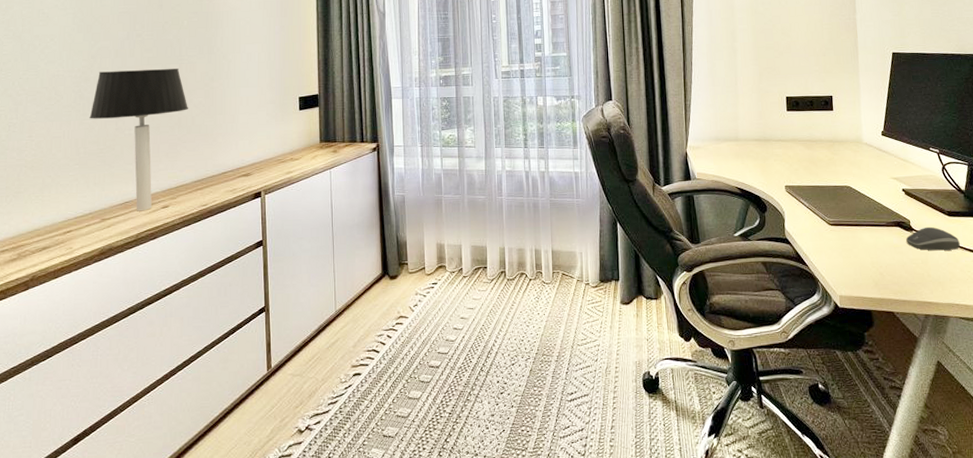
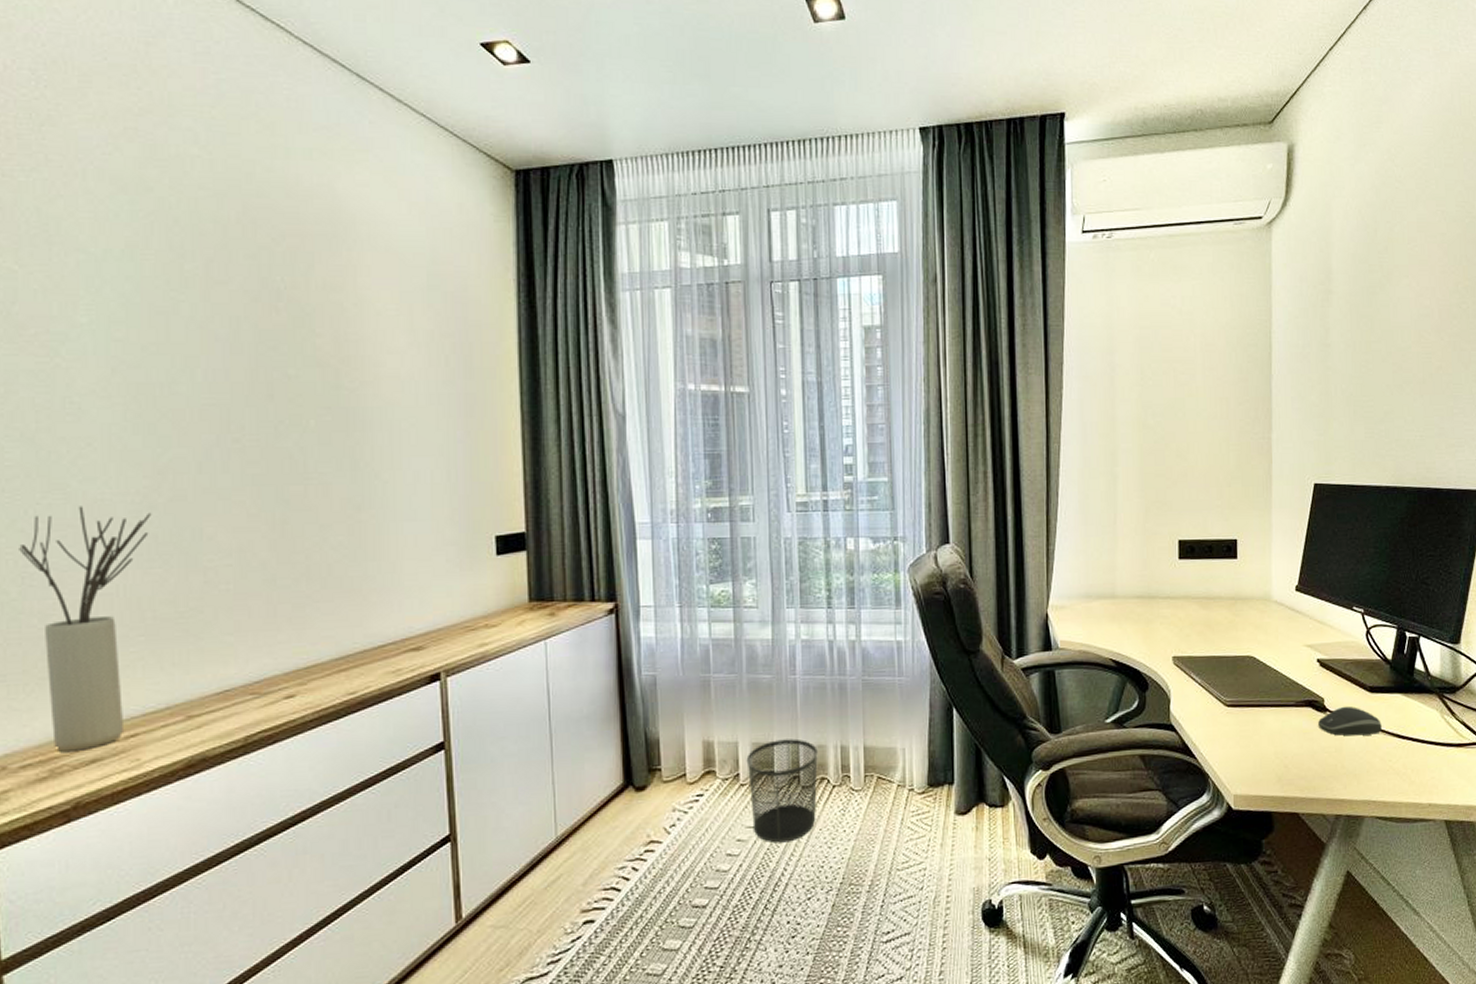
vase: none [8,79,87,242] -> present [19,506,152,752]
table lamp: present [89,69,189,212] -> none [159,492,323,704]
waste bin: none [467,243,519,321] -> present [746,738,818,843]

